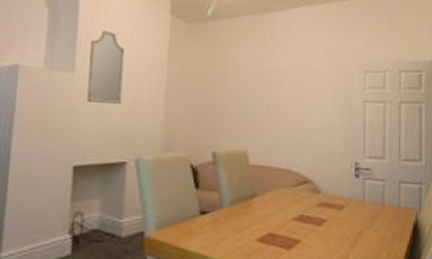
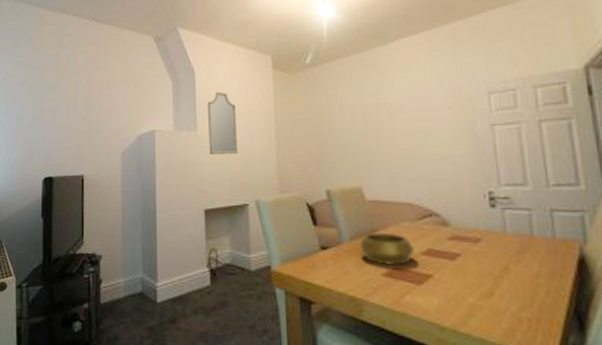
decorative bowl: none [238,197,288,230] -> present [359,232,414,265]

